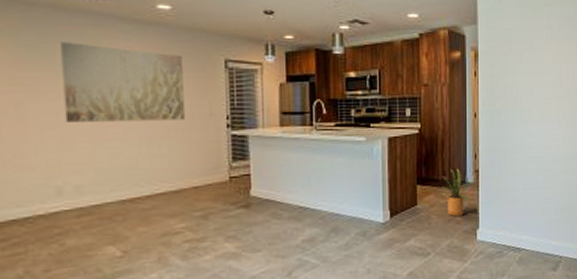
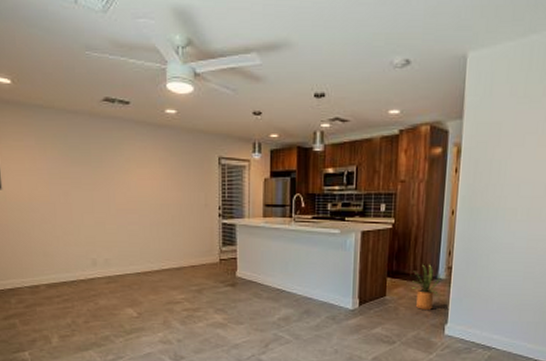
wall art: present [61,42,186,122] -> none [95,143,187,209]

